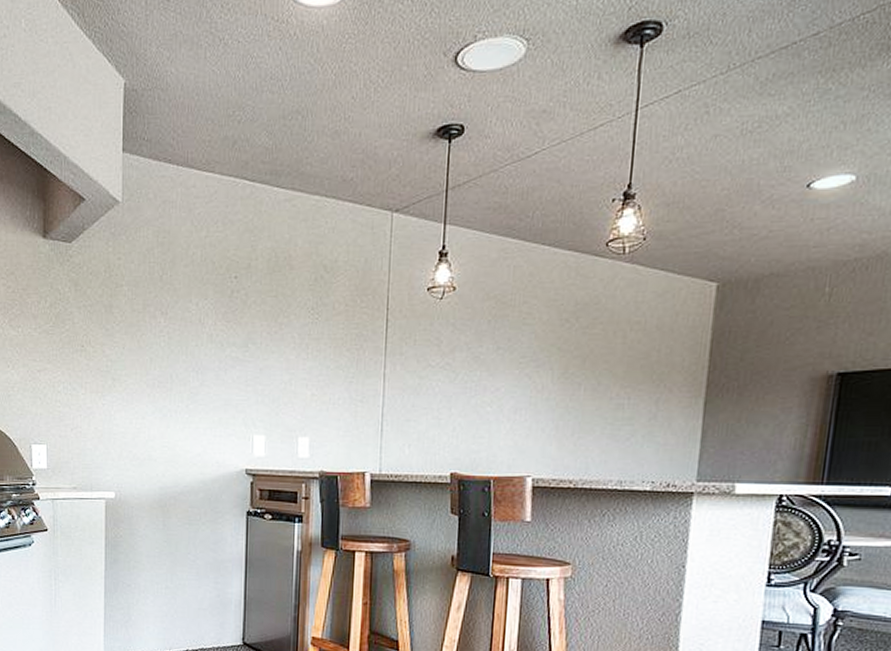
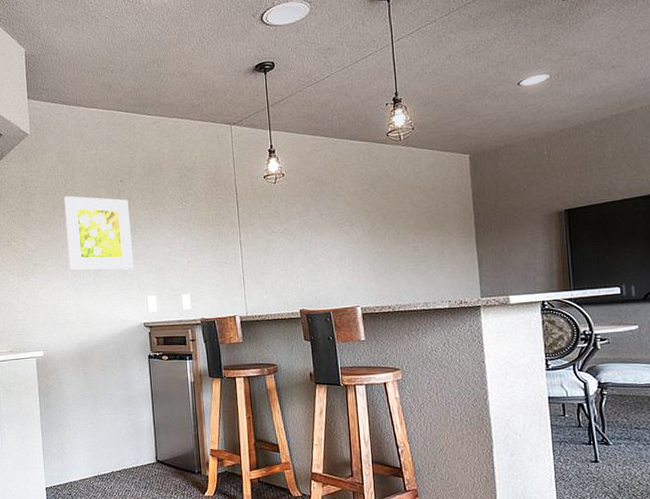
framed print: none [157,292,242,397] -> present [63,196,134,271]

